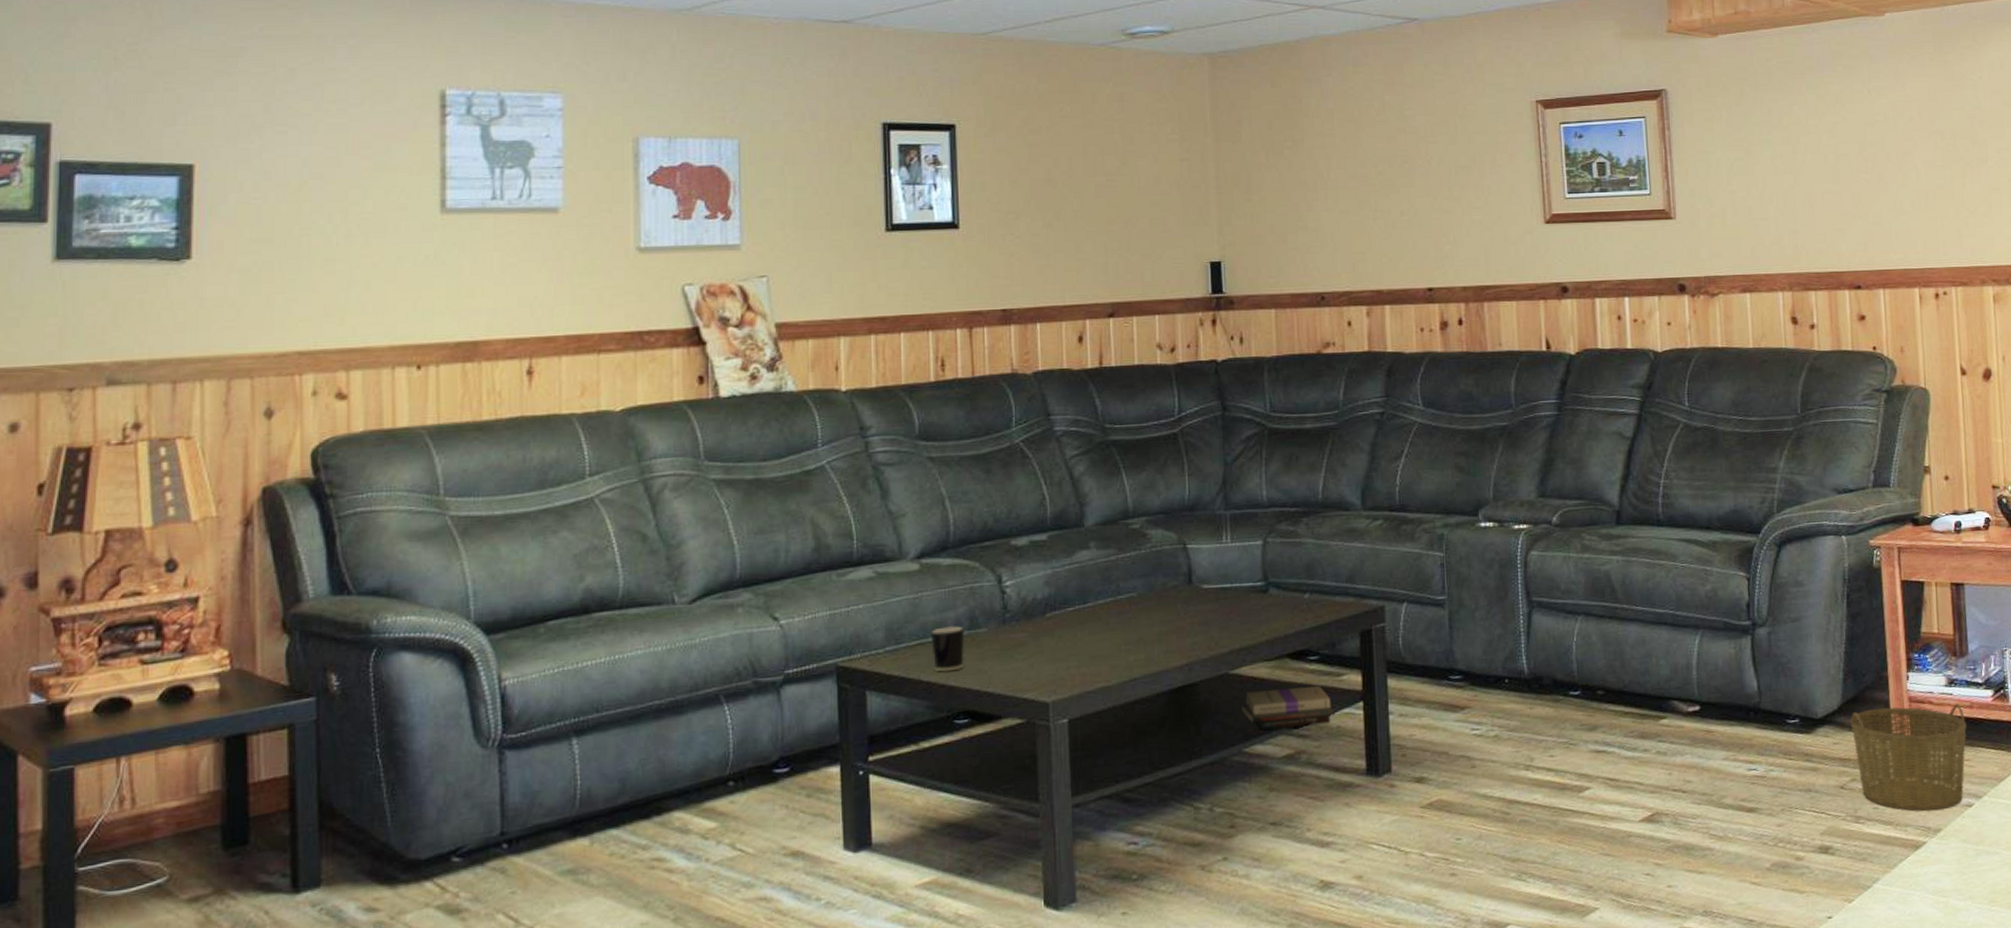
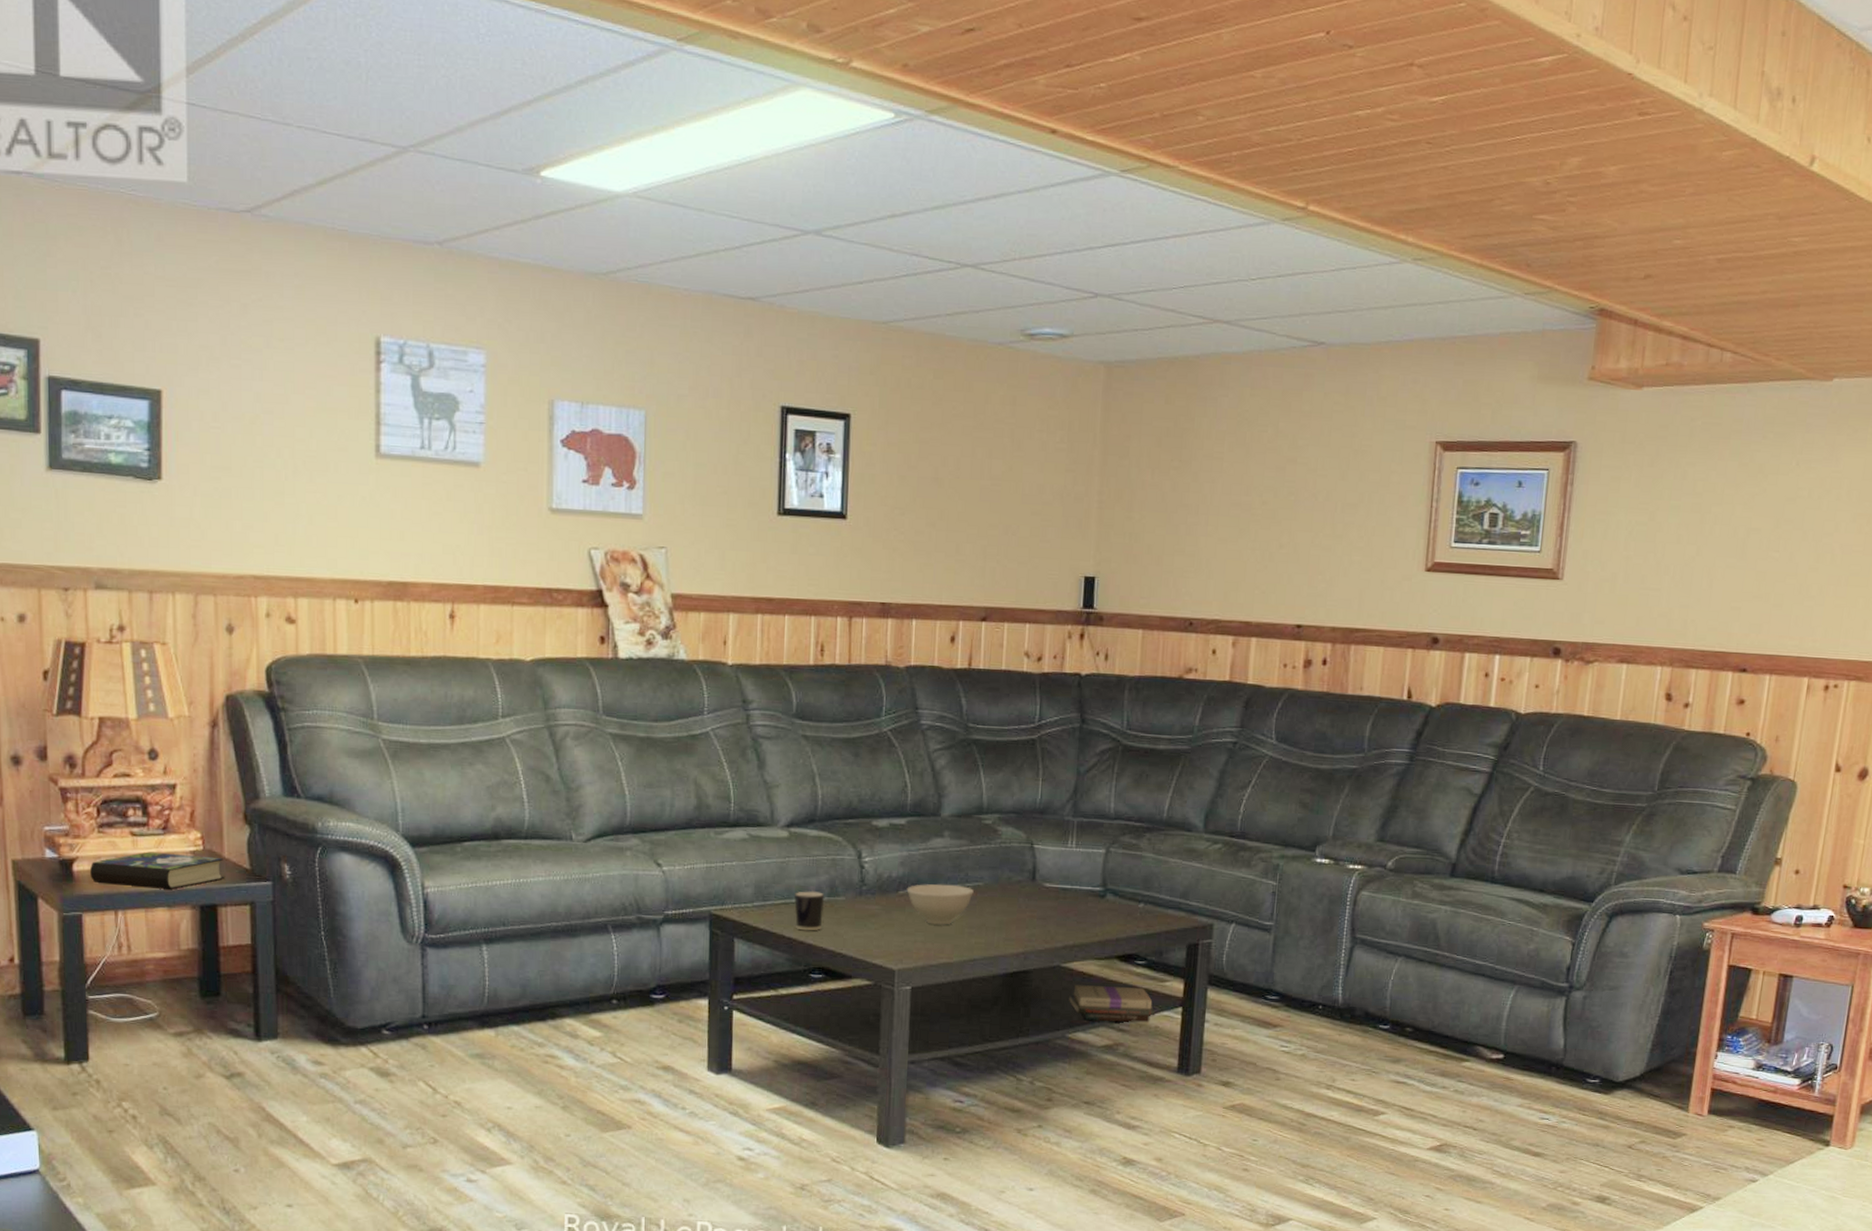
book: none [87,677,257,727] -> present [90,851,224,889]
bowl: none [1054,599,1127,646] -> present [906,884,974,925]
basket: present [1850,704,1967,812] -> none [1648,1080,1767,1181]

